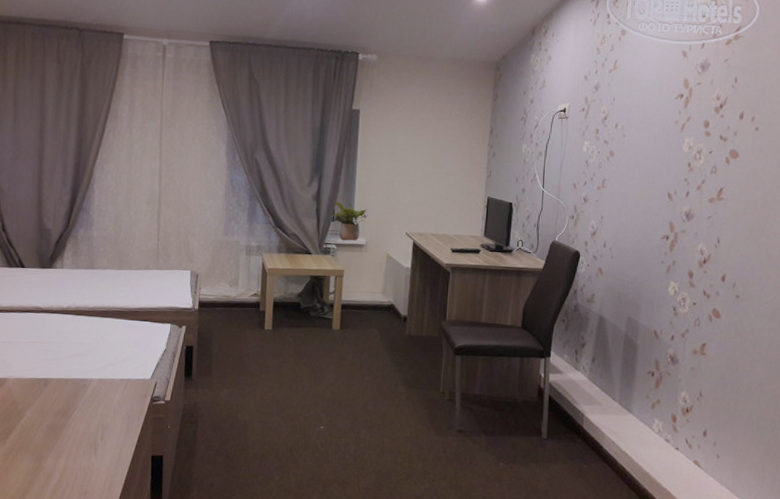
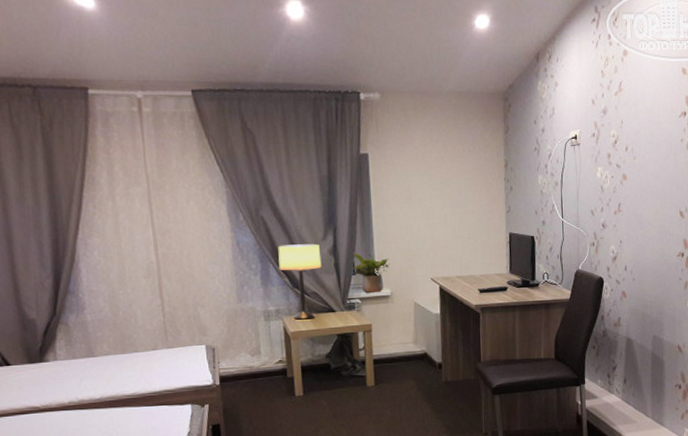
table lamp: none [265,186,305,259] -> present [278,244,322,320]

